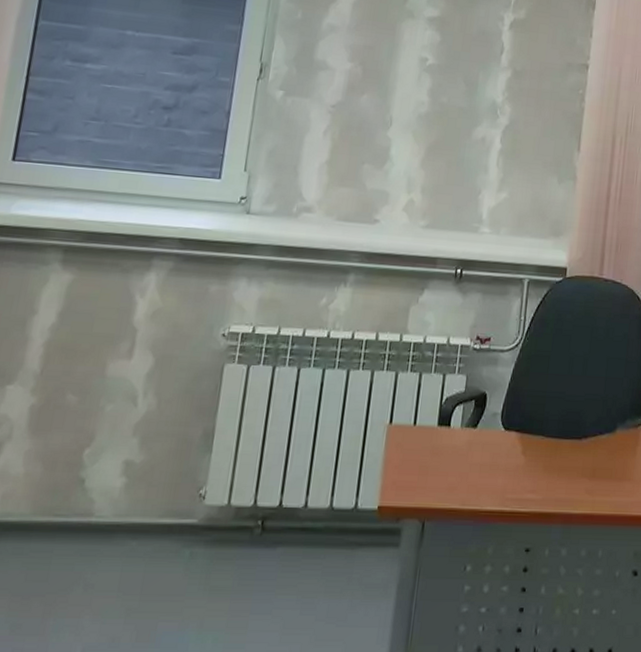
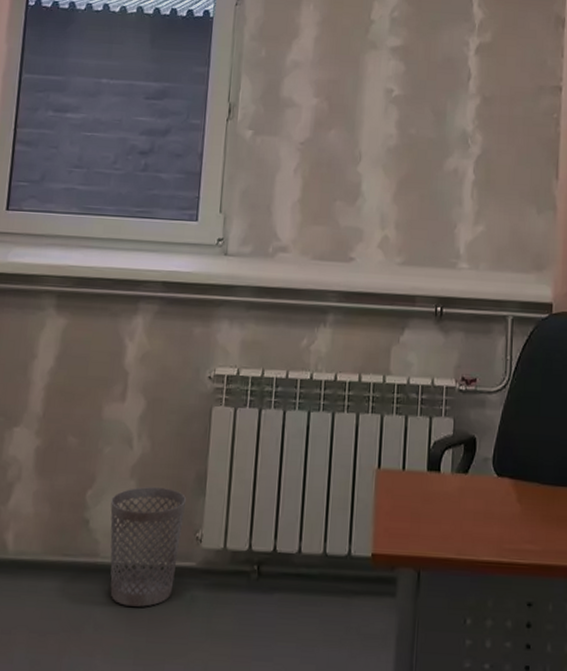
wastebasket: none [103,445,191,566] -> present [110,487,186,607]

